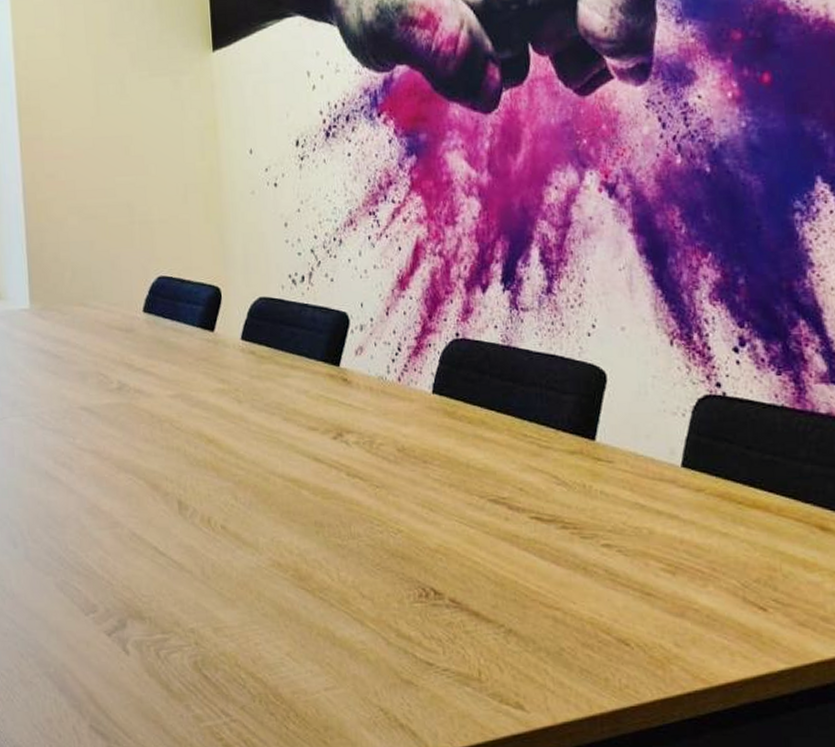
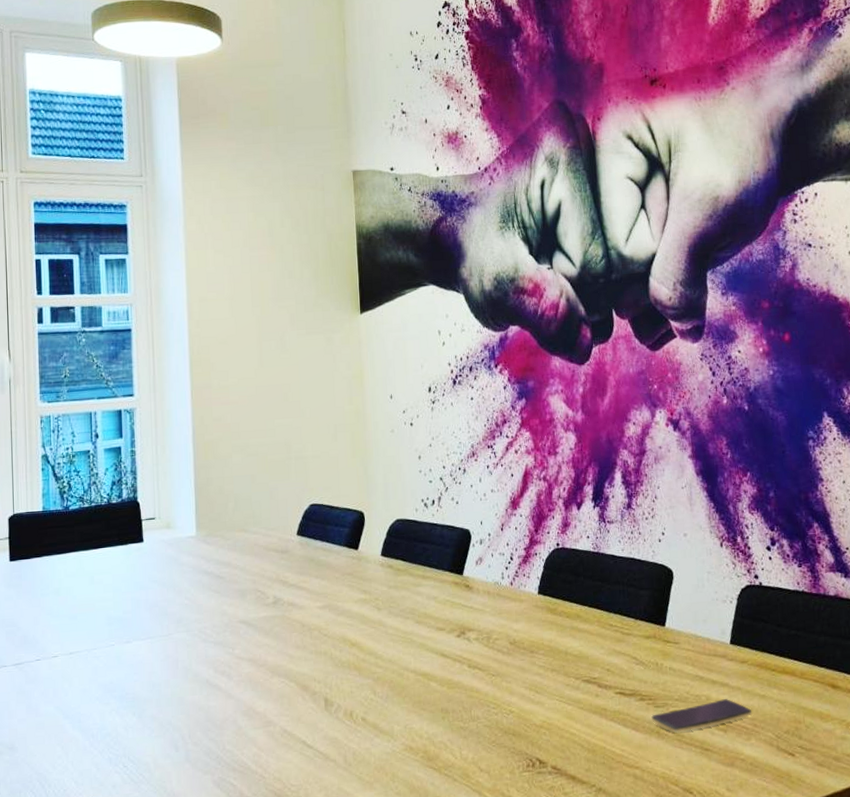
smartphone: none [576,534,709,571] -> present [651,699,752,733]

